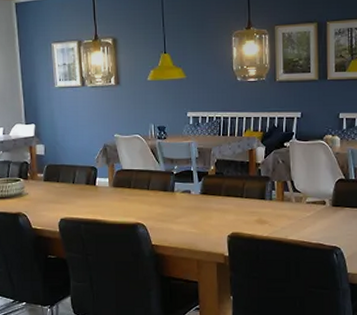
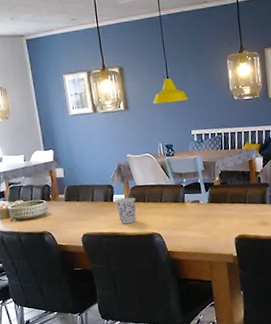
cup: none [98,181,121,211] -> present [115,197,136,224]

